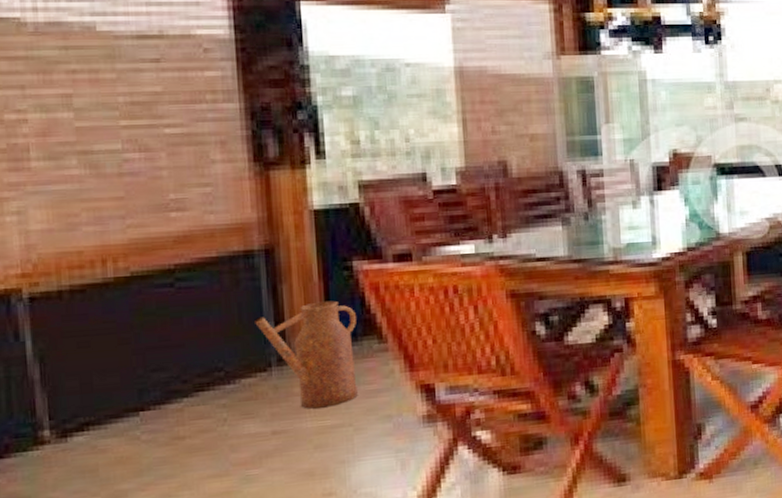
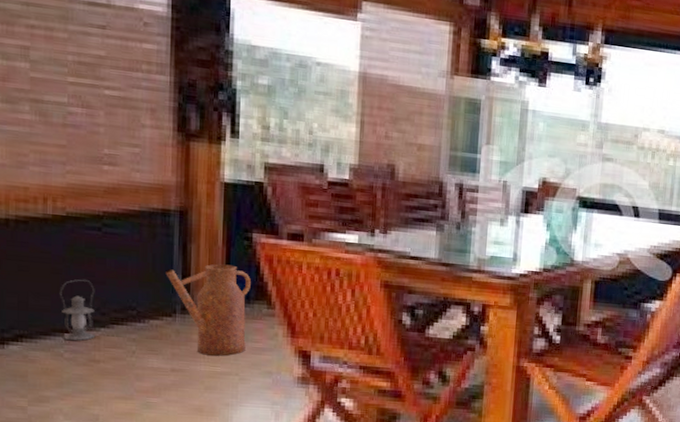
lantern: none [129,345,178,419] -> present [59,279,96,341]

